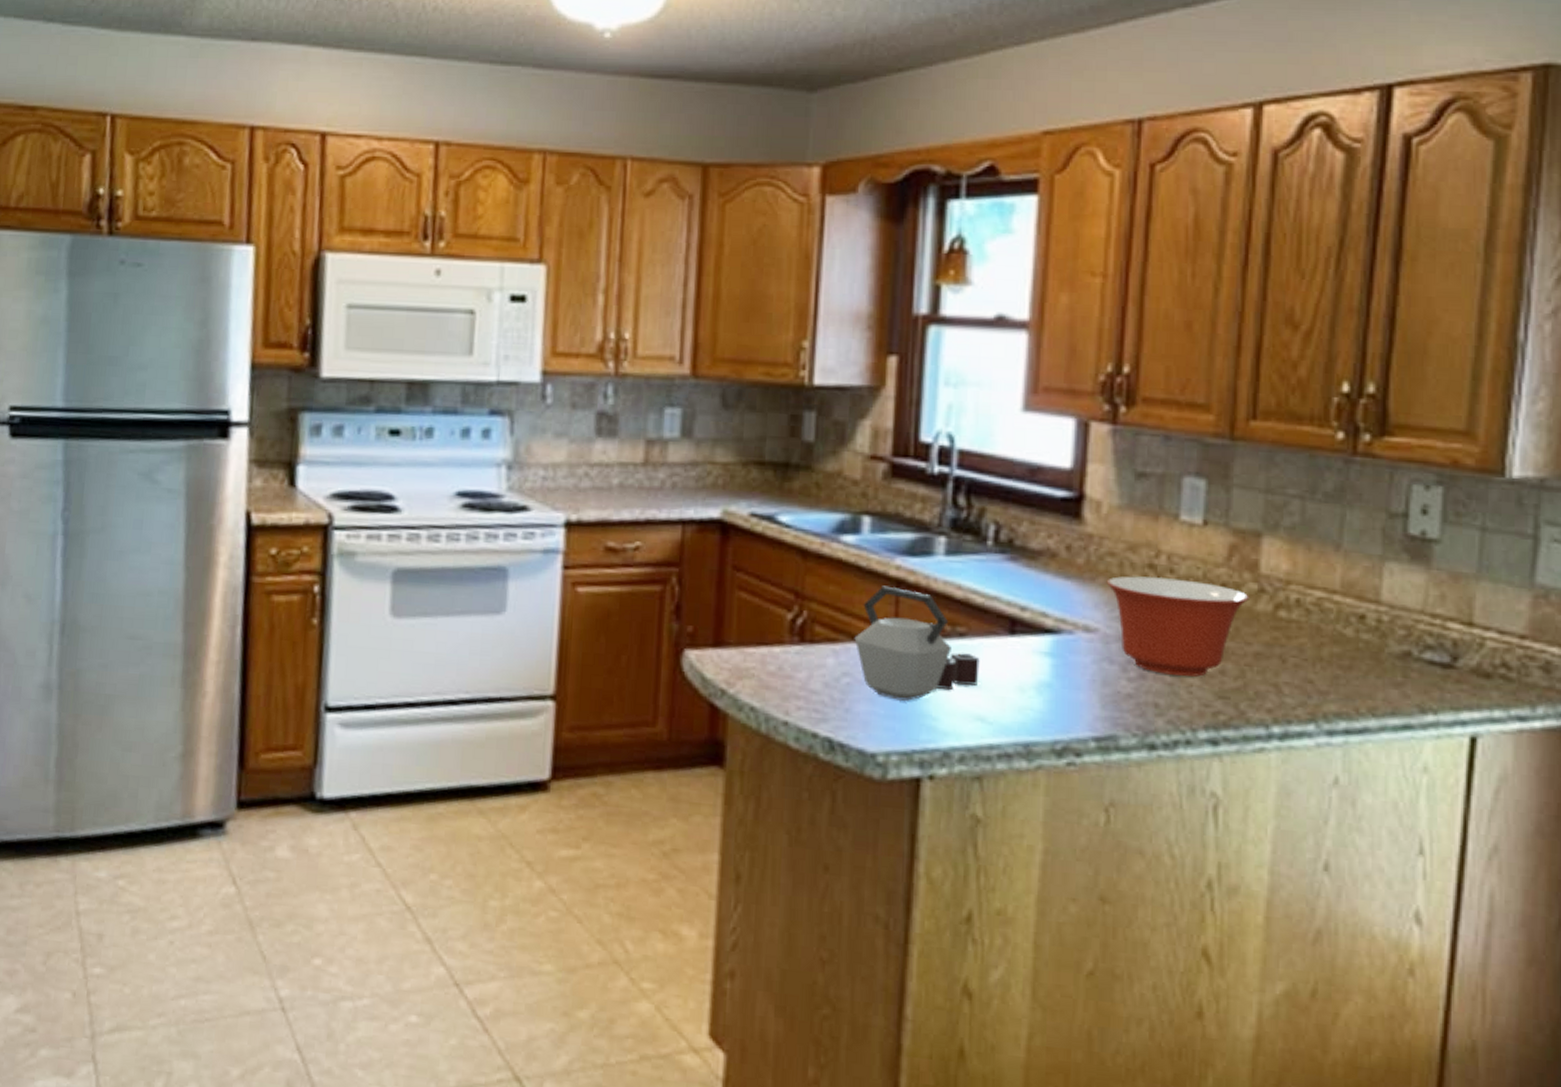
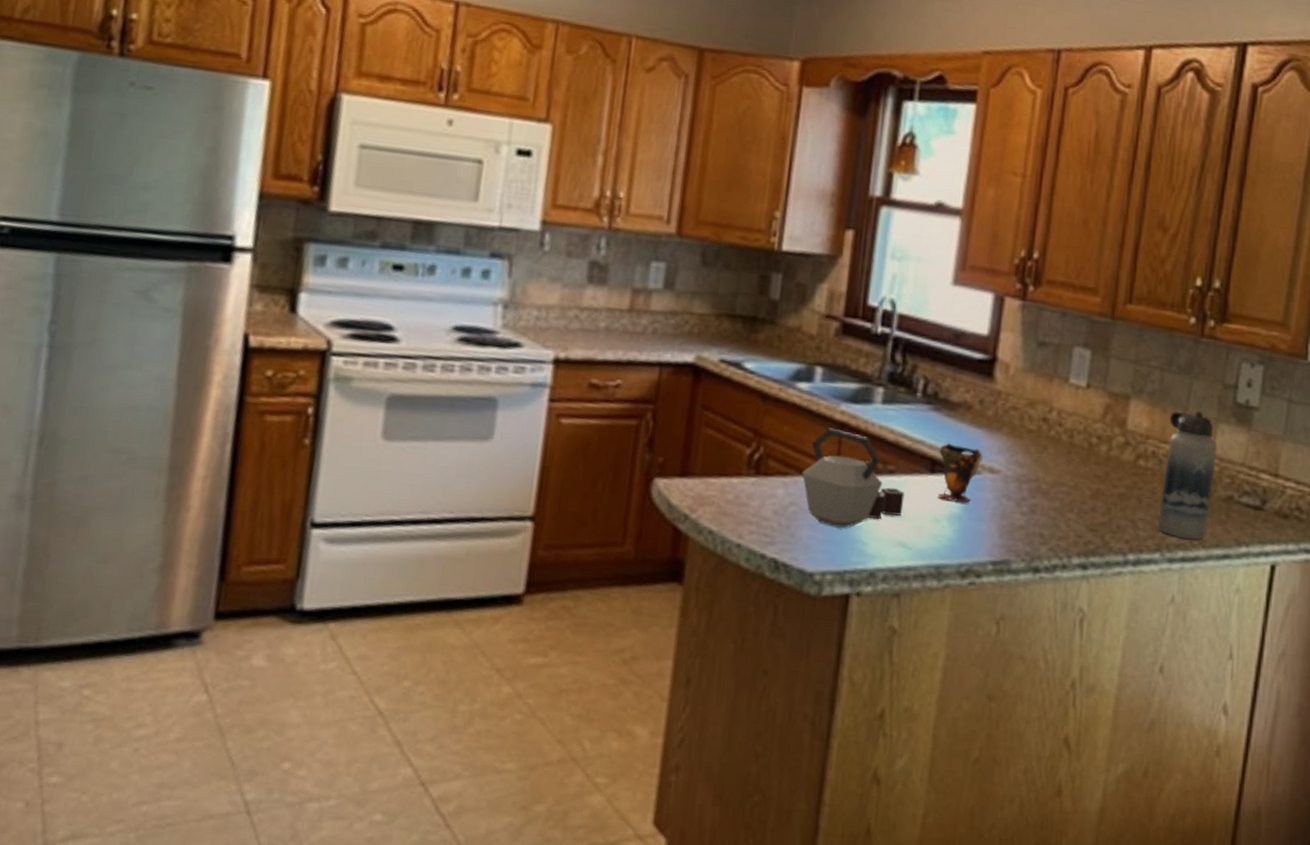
cup: none [1019,598,1075,669] -> present [938,443,983,503]
mixing bowl: present [1106,576,1249,677] -> none [1009,427,1118,513]
water bottle: none [1309,547,1385,707] -> present [1157,411,1217,540]

